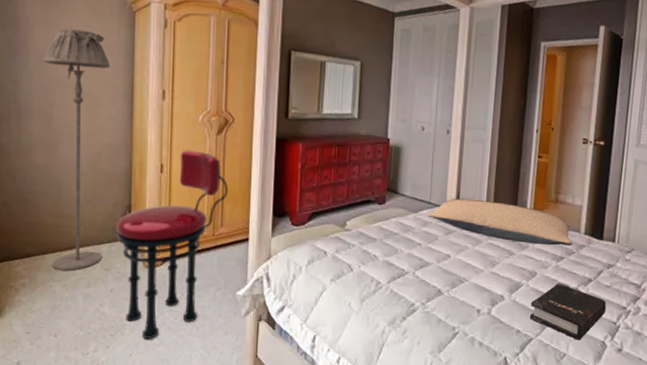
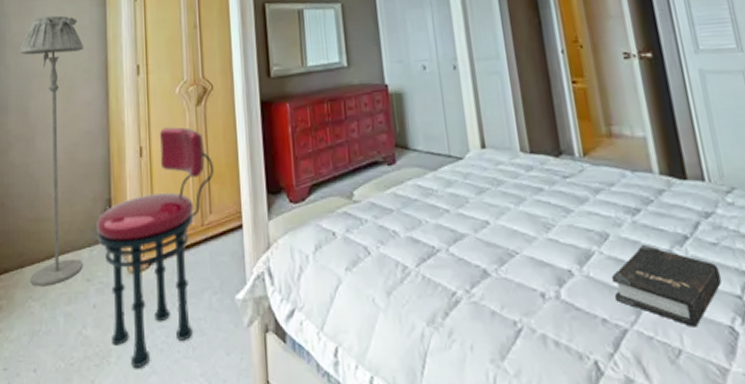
pillow: present [427,198,573,245] -> none [449,145,647,195]

